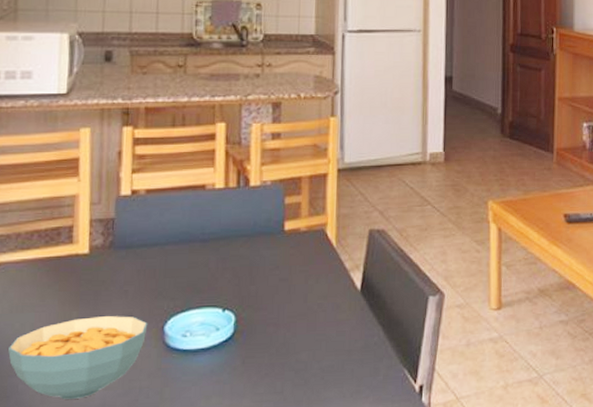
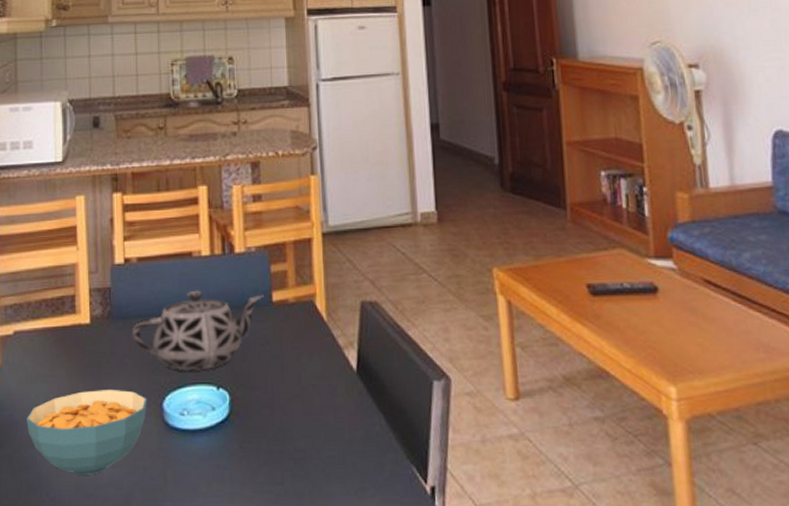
teapot: none [135,220,276,296] -> present [132,290,264,372]

